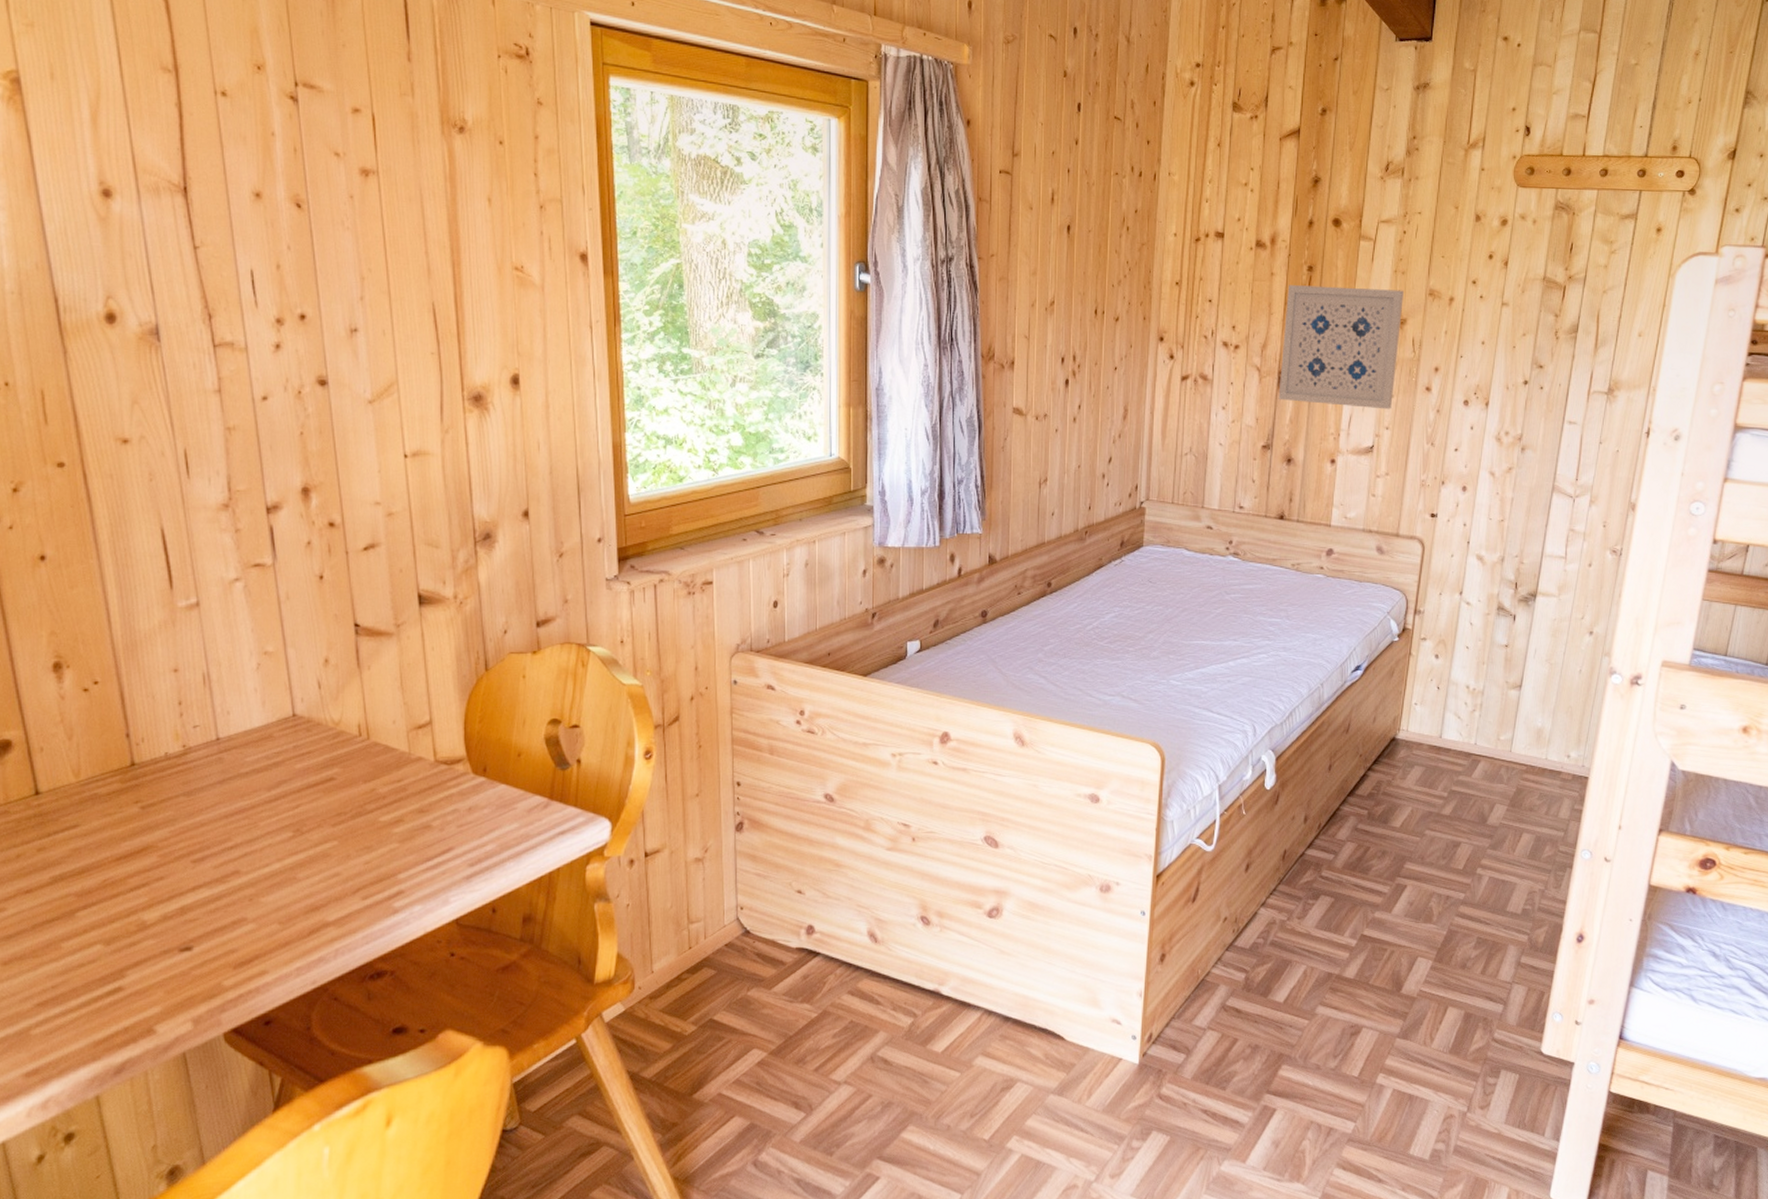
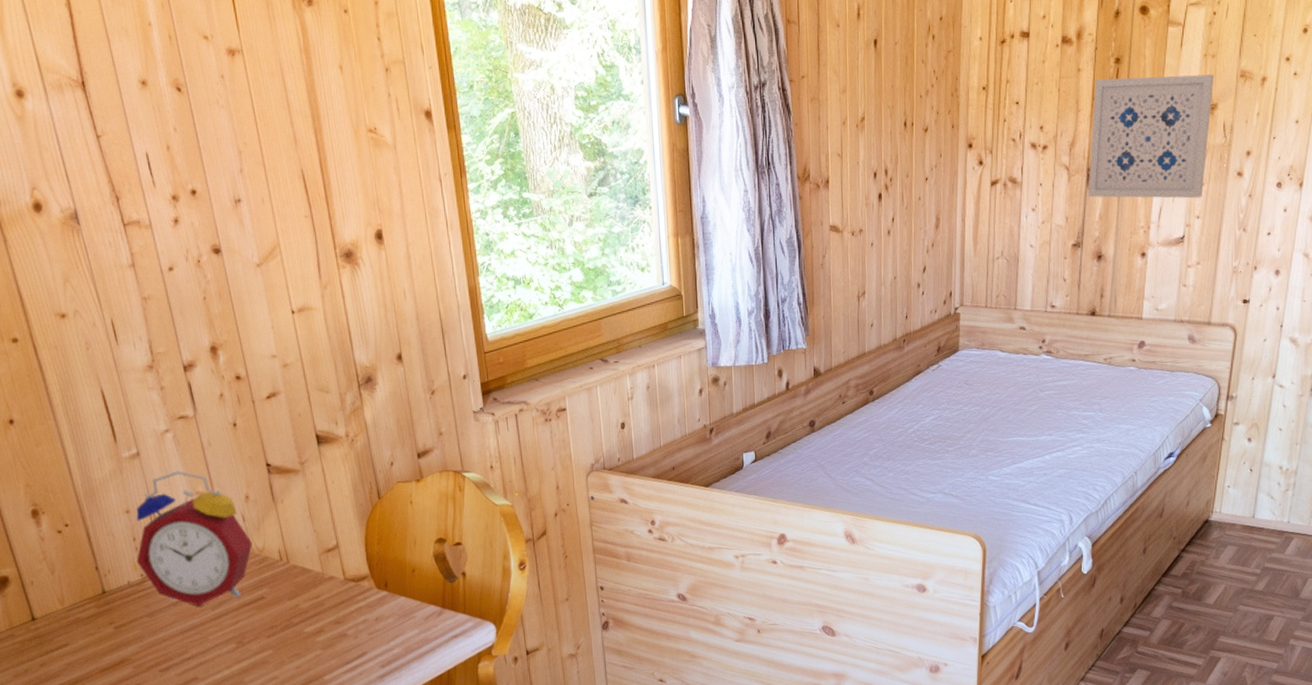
alarm clock: none [179,626,327,786] -> present [136,470,252,607]

